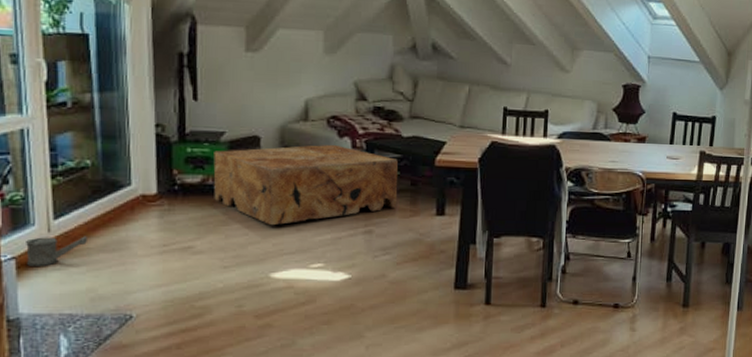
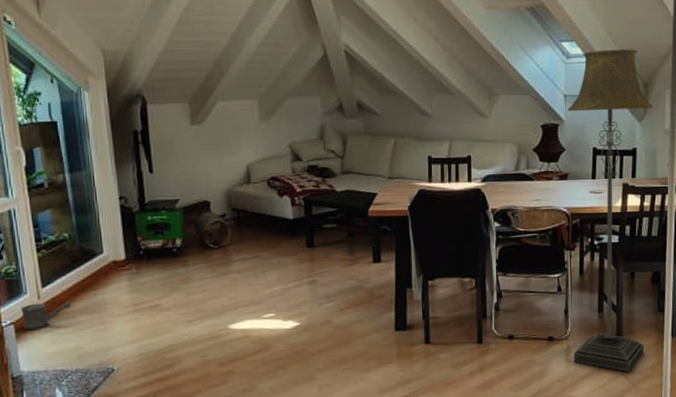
coffee table: present [213,144,398,226] -> none [171,203,337,282]
floor lamp: none [638,14,736,344] -> present [567,49,654,372]

